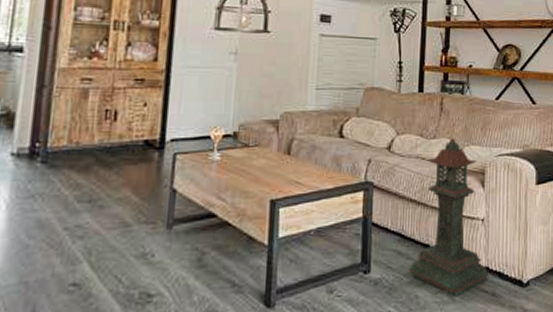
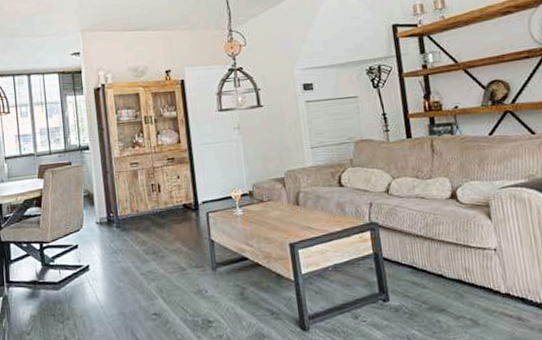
lantern: present [409,138,489,296] -> none [426,176,512,321]

